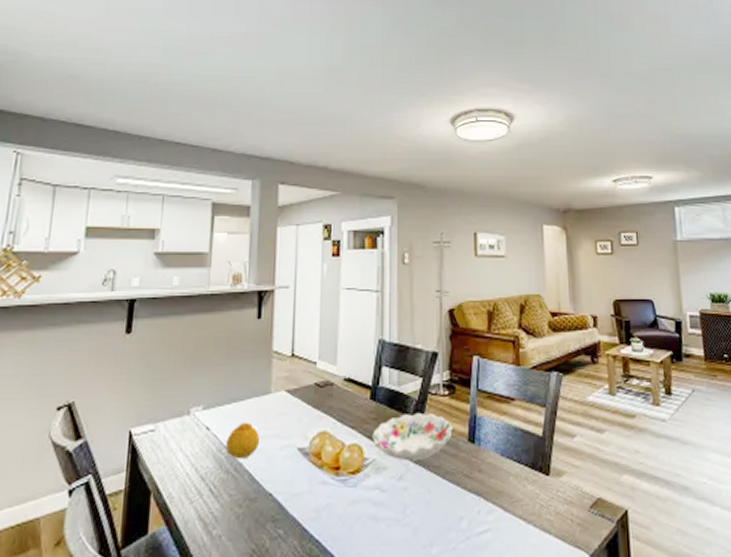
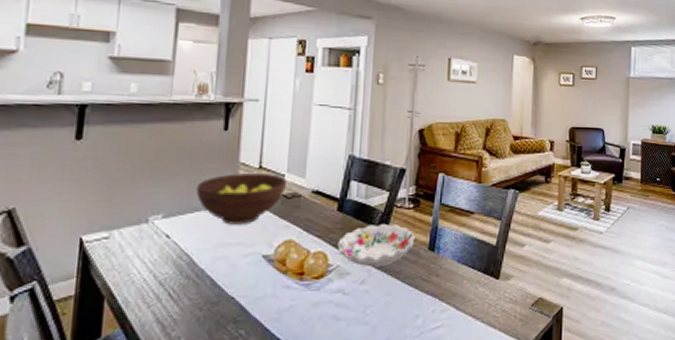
fruit: present [225,423,260,459] -> none [186,231,224,266]
fruit bowl: none [232,362,318,416] -> present [195,173,286,225]

